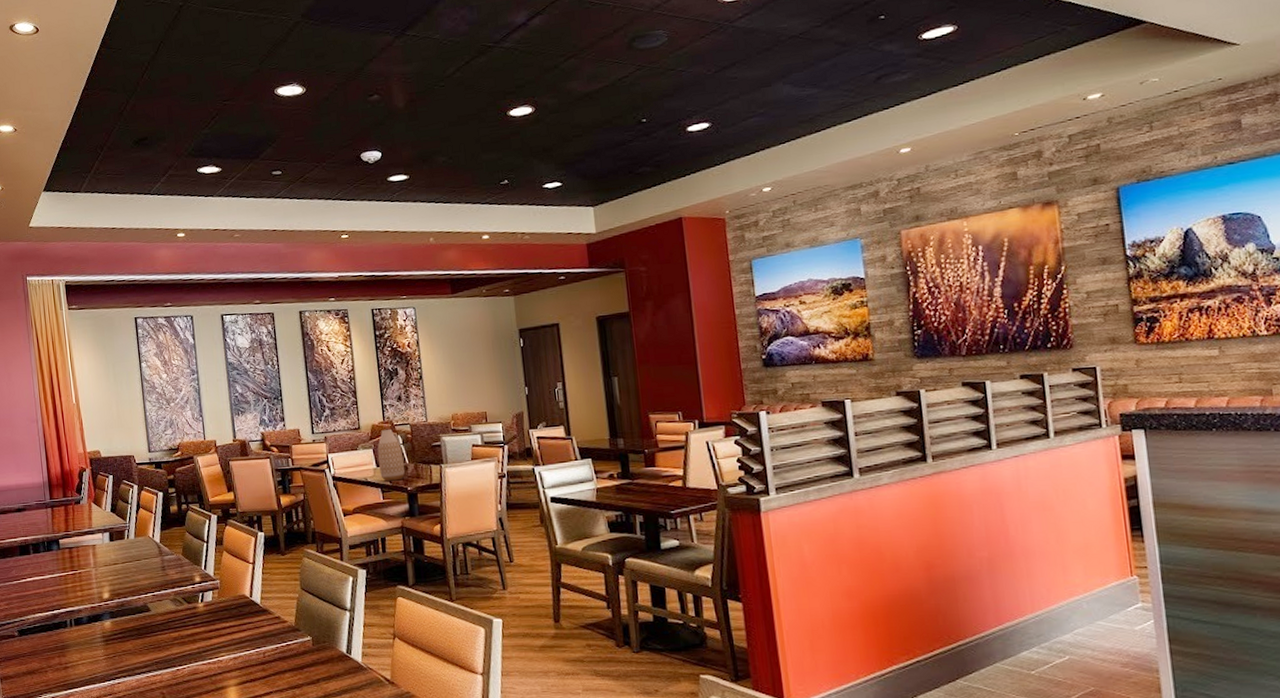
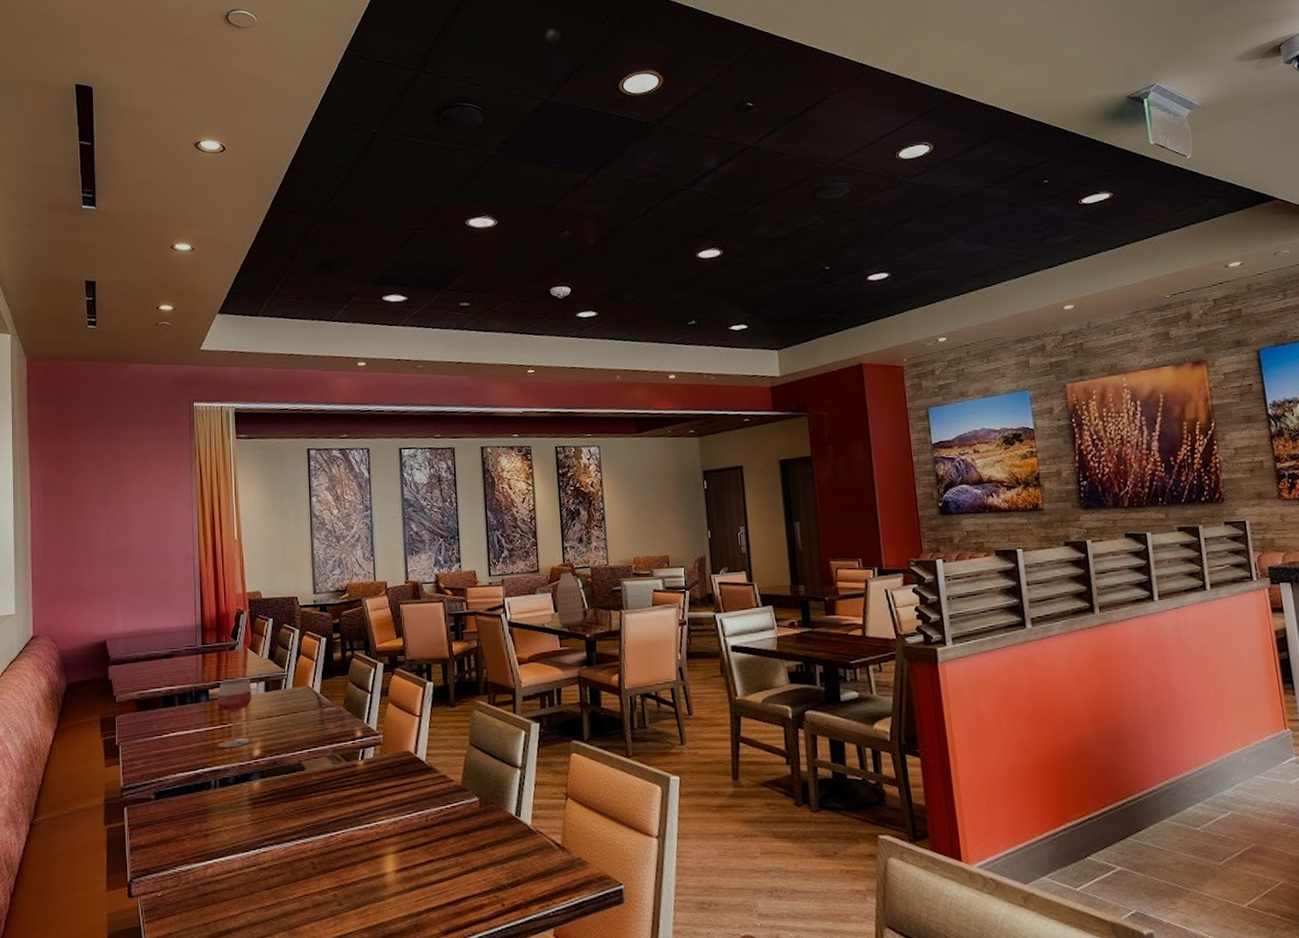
wineglass: none [67,530,99,592] -> present [217,678,252,749]

